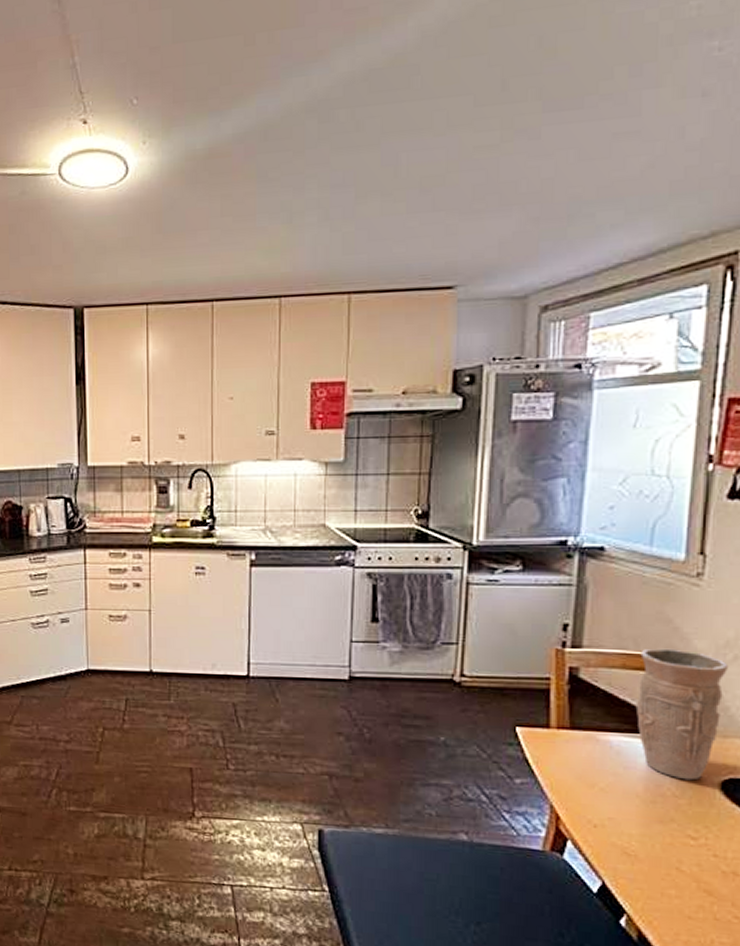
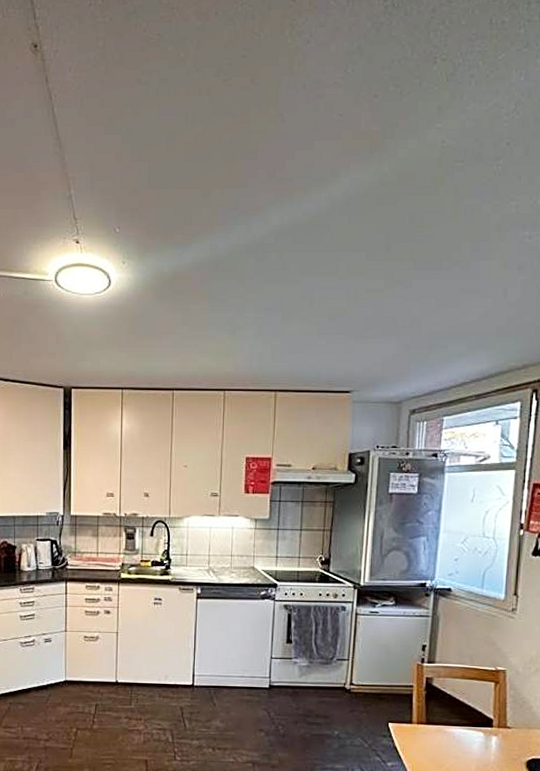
vase: present [635,648,729,781] -> none [470,663,533,761]

